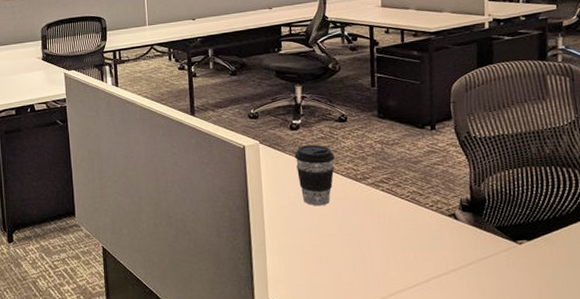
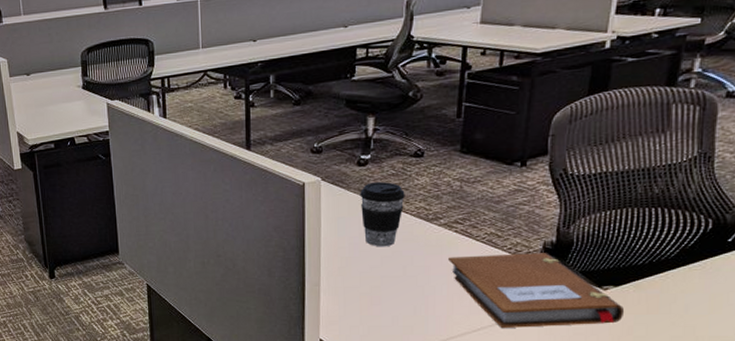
notebook: none [379,209,541,284] -> present [448,253,625,328]

